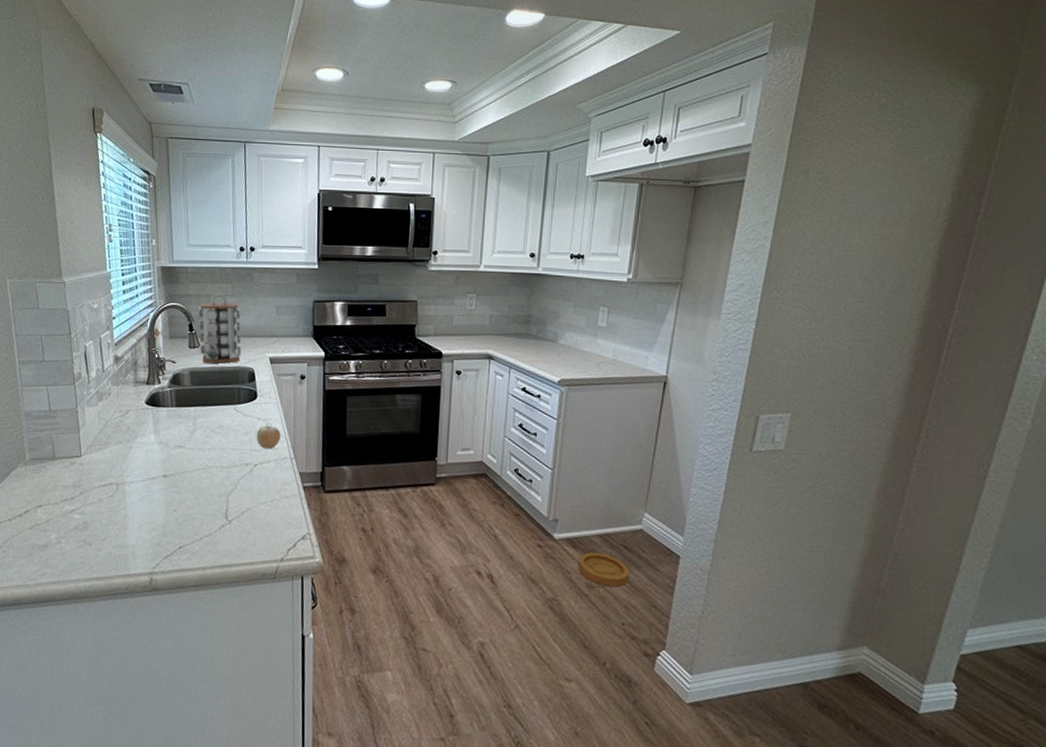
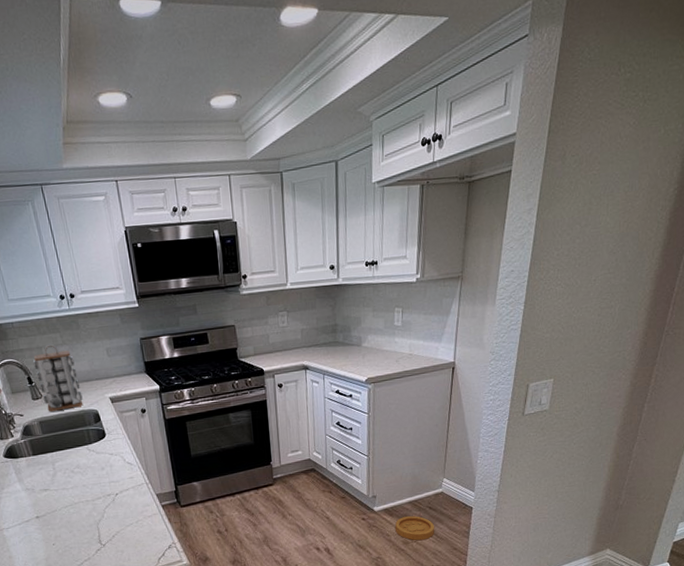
fruit: present [256,423,281,450] -> none [111,457,134,479]

